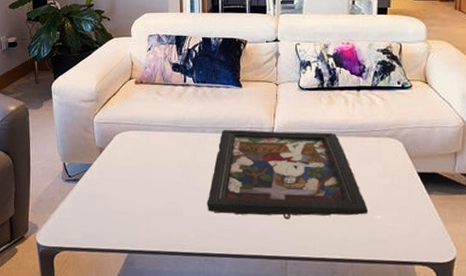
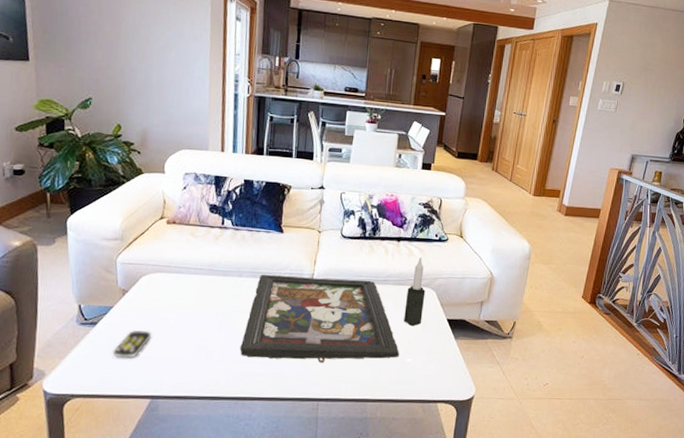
remote control: none [93,186,126,213] -> present [113,330,151,358]
candle: none [370,107,391,181] -> present [404,258,426,327]

